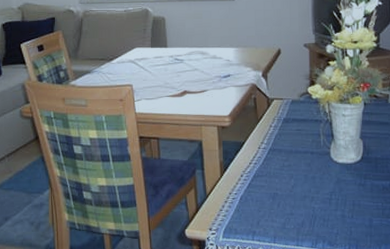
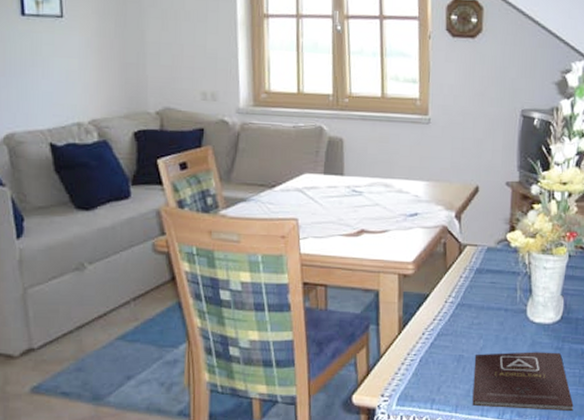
book: none [287,188,379,241] -> present [472,352,574,412]

